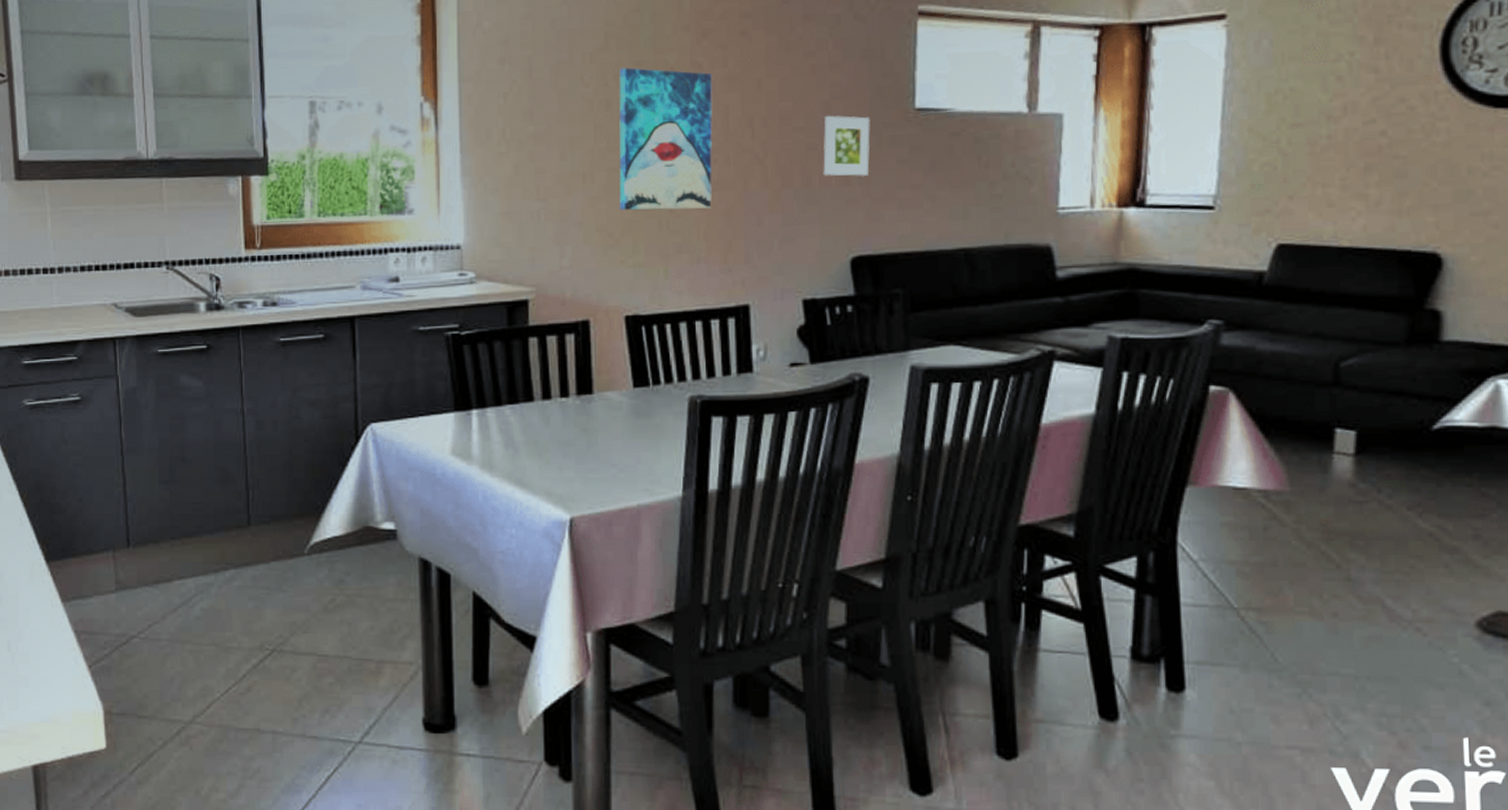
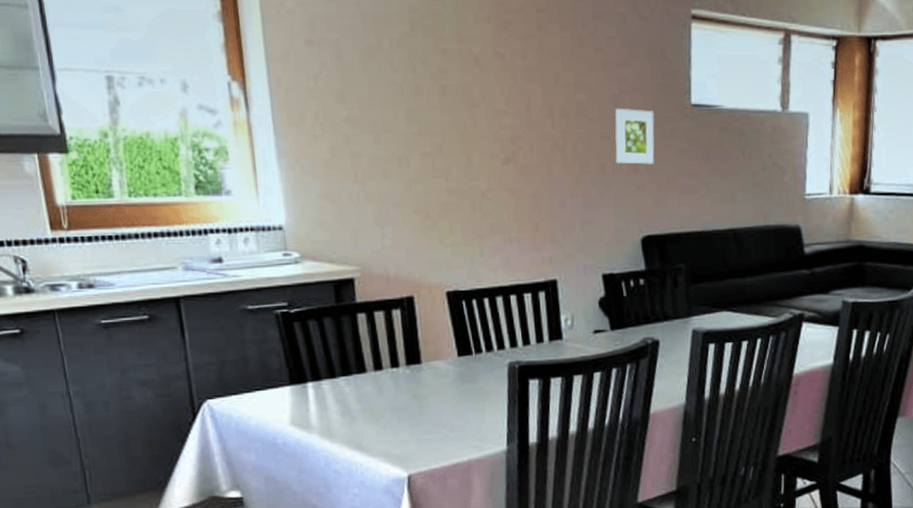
wall art: present [619,67,713,211] -> none [427,55,520,194]

